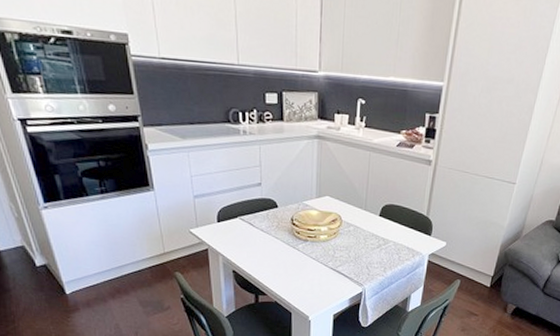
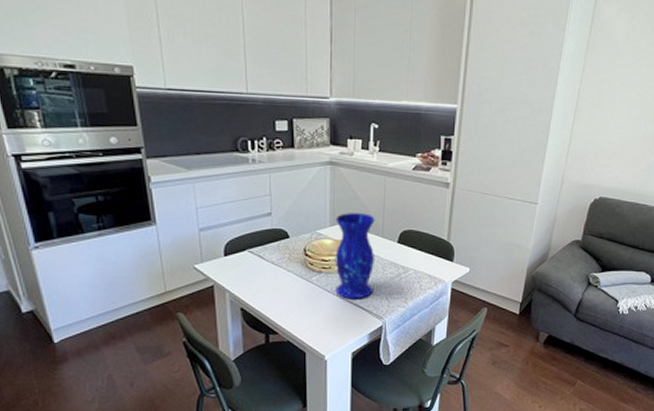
vase: none [320,186,359,267] -> present [335,213,375,299]

